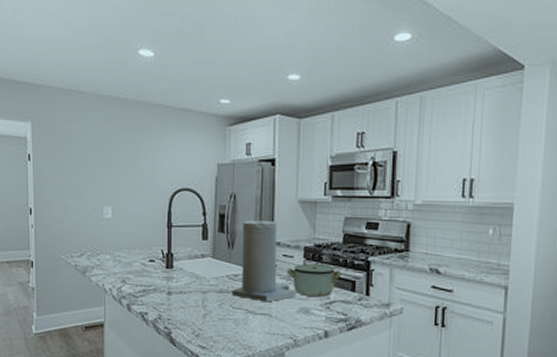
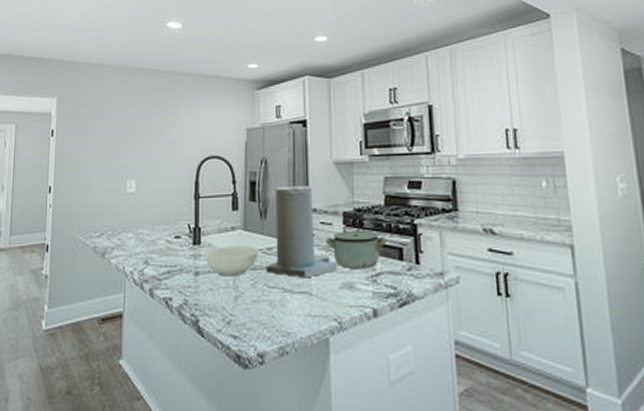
bowl: none [177,271,226,298] -> present [205,246,259,277]

